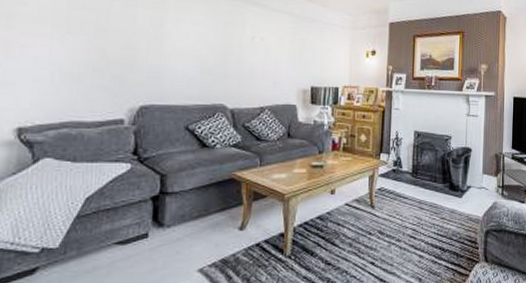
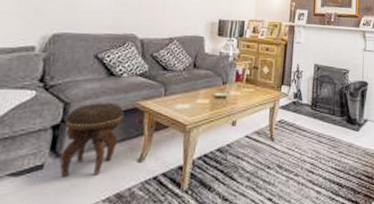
footstool: none [163,174,222,244] -> present [59,103,125,176]

